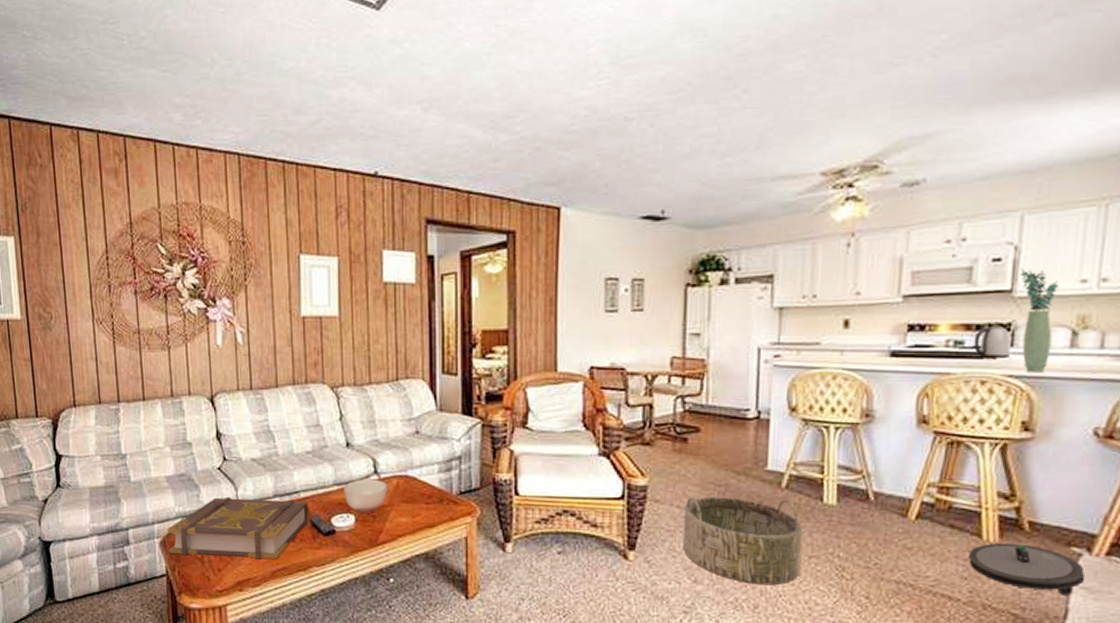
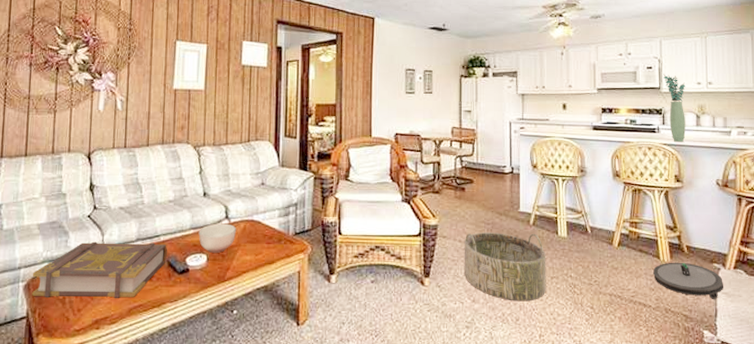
kettle: present [973,326,1012,358] -> none [641,111,663,132]

